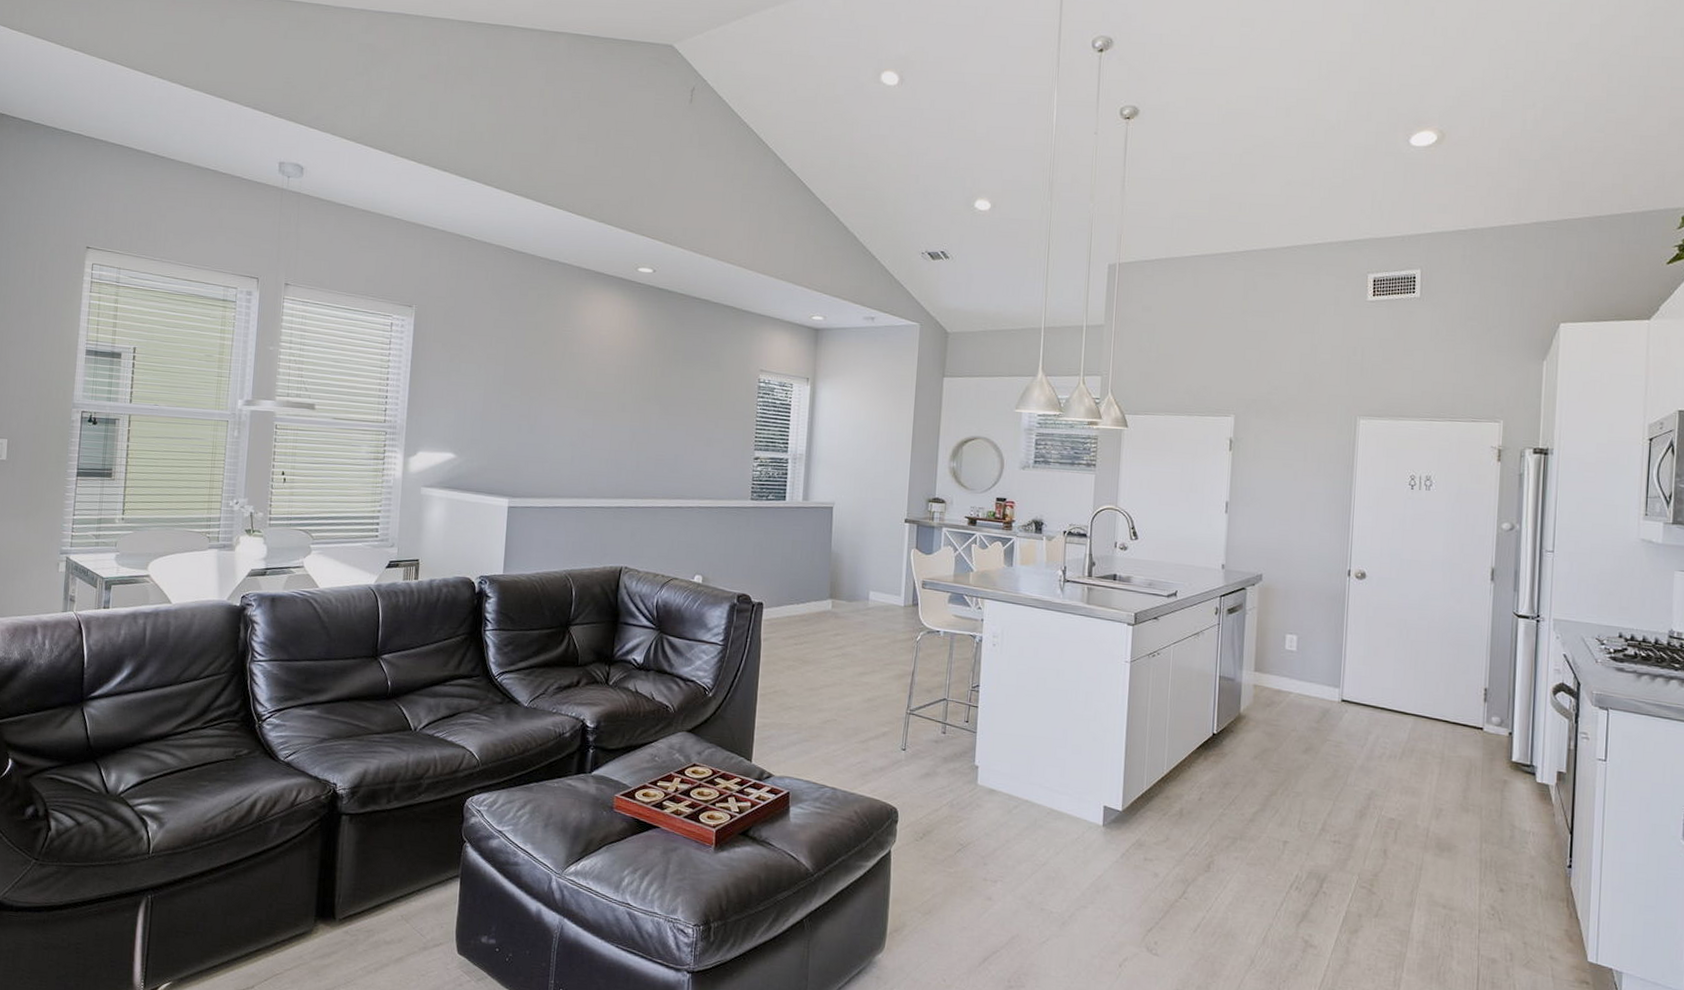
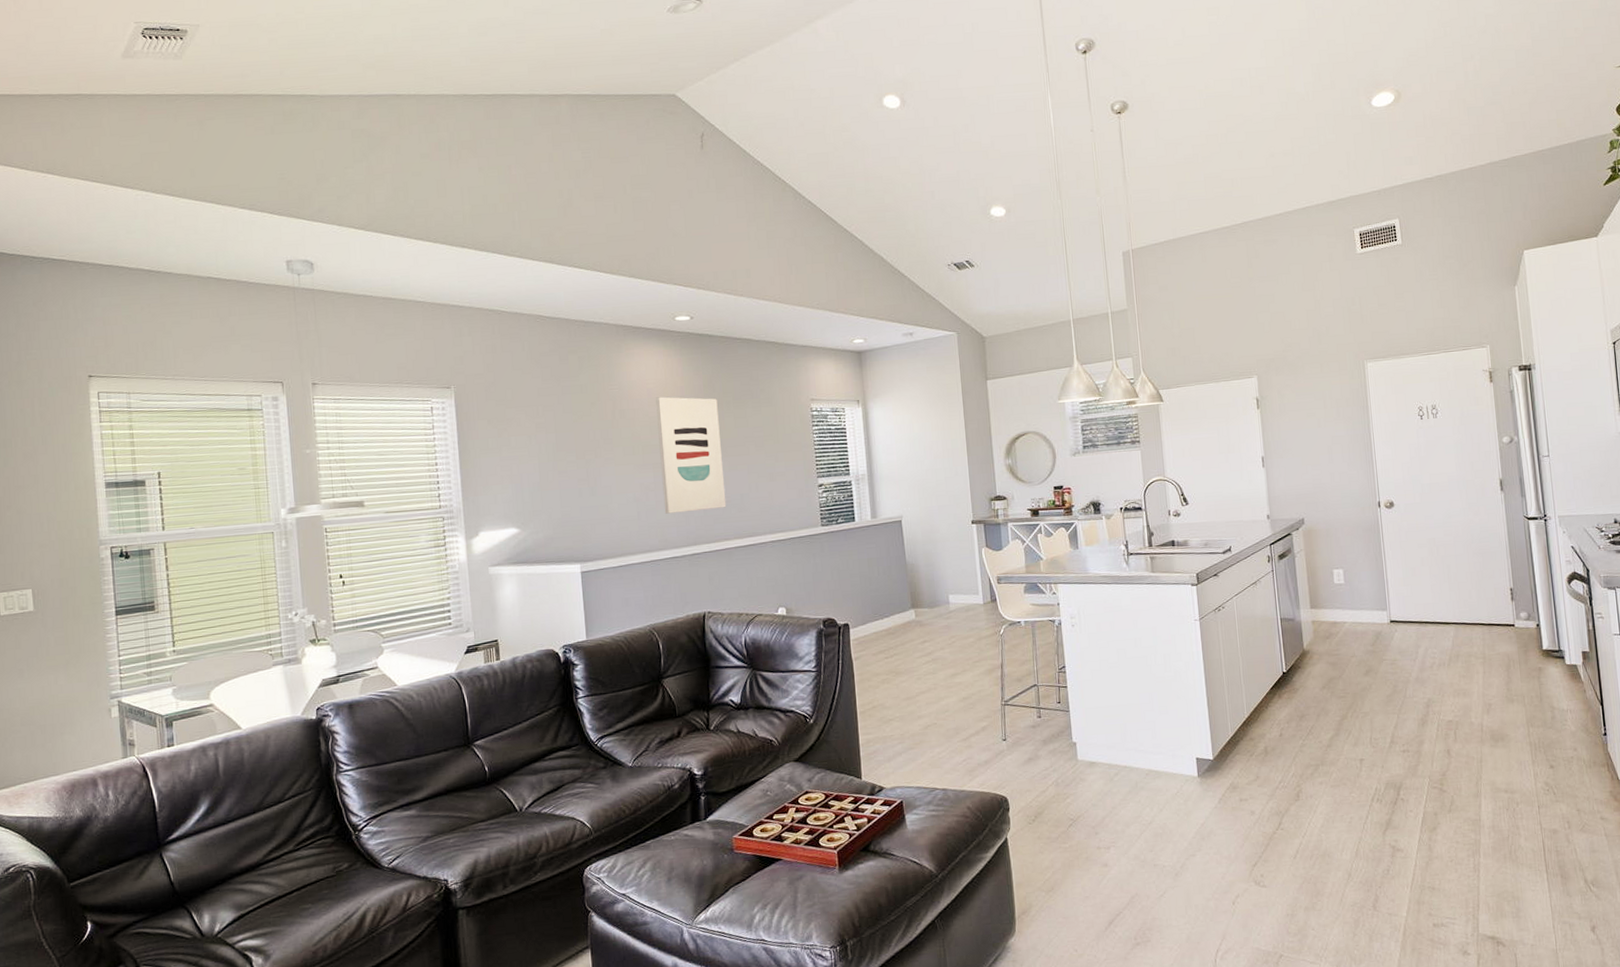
wall art: none [598,345,667,466] -> present [656,396,727,514]

